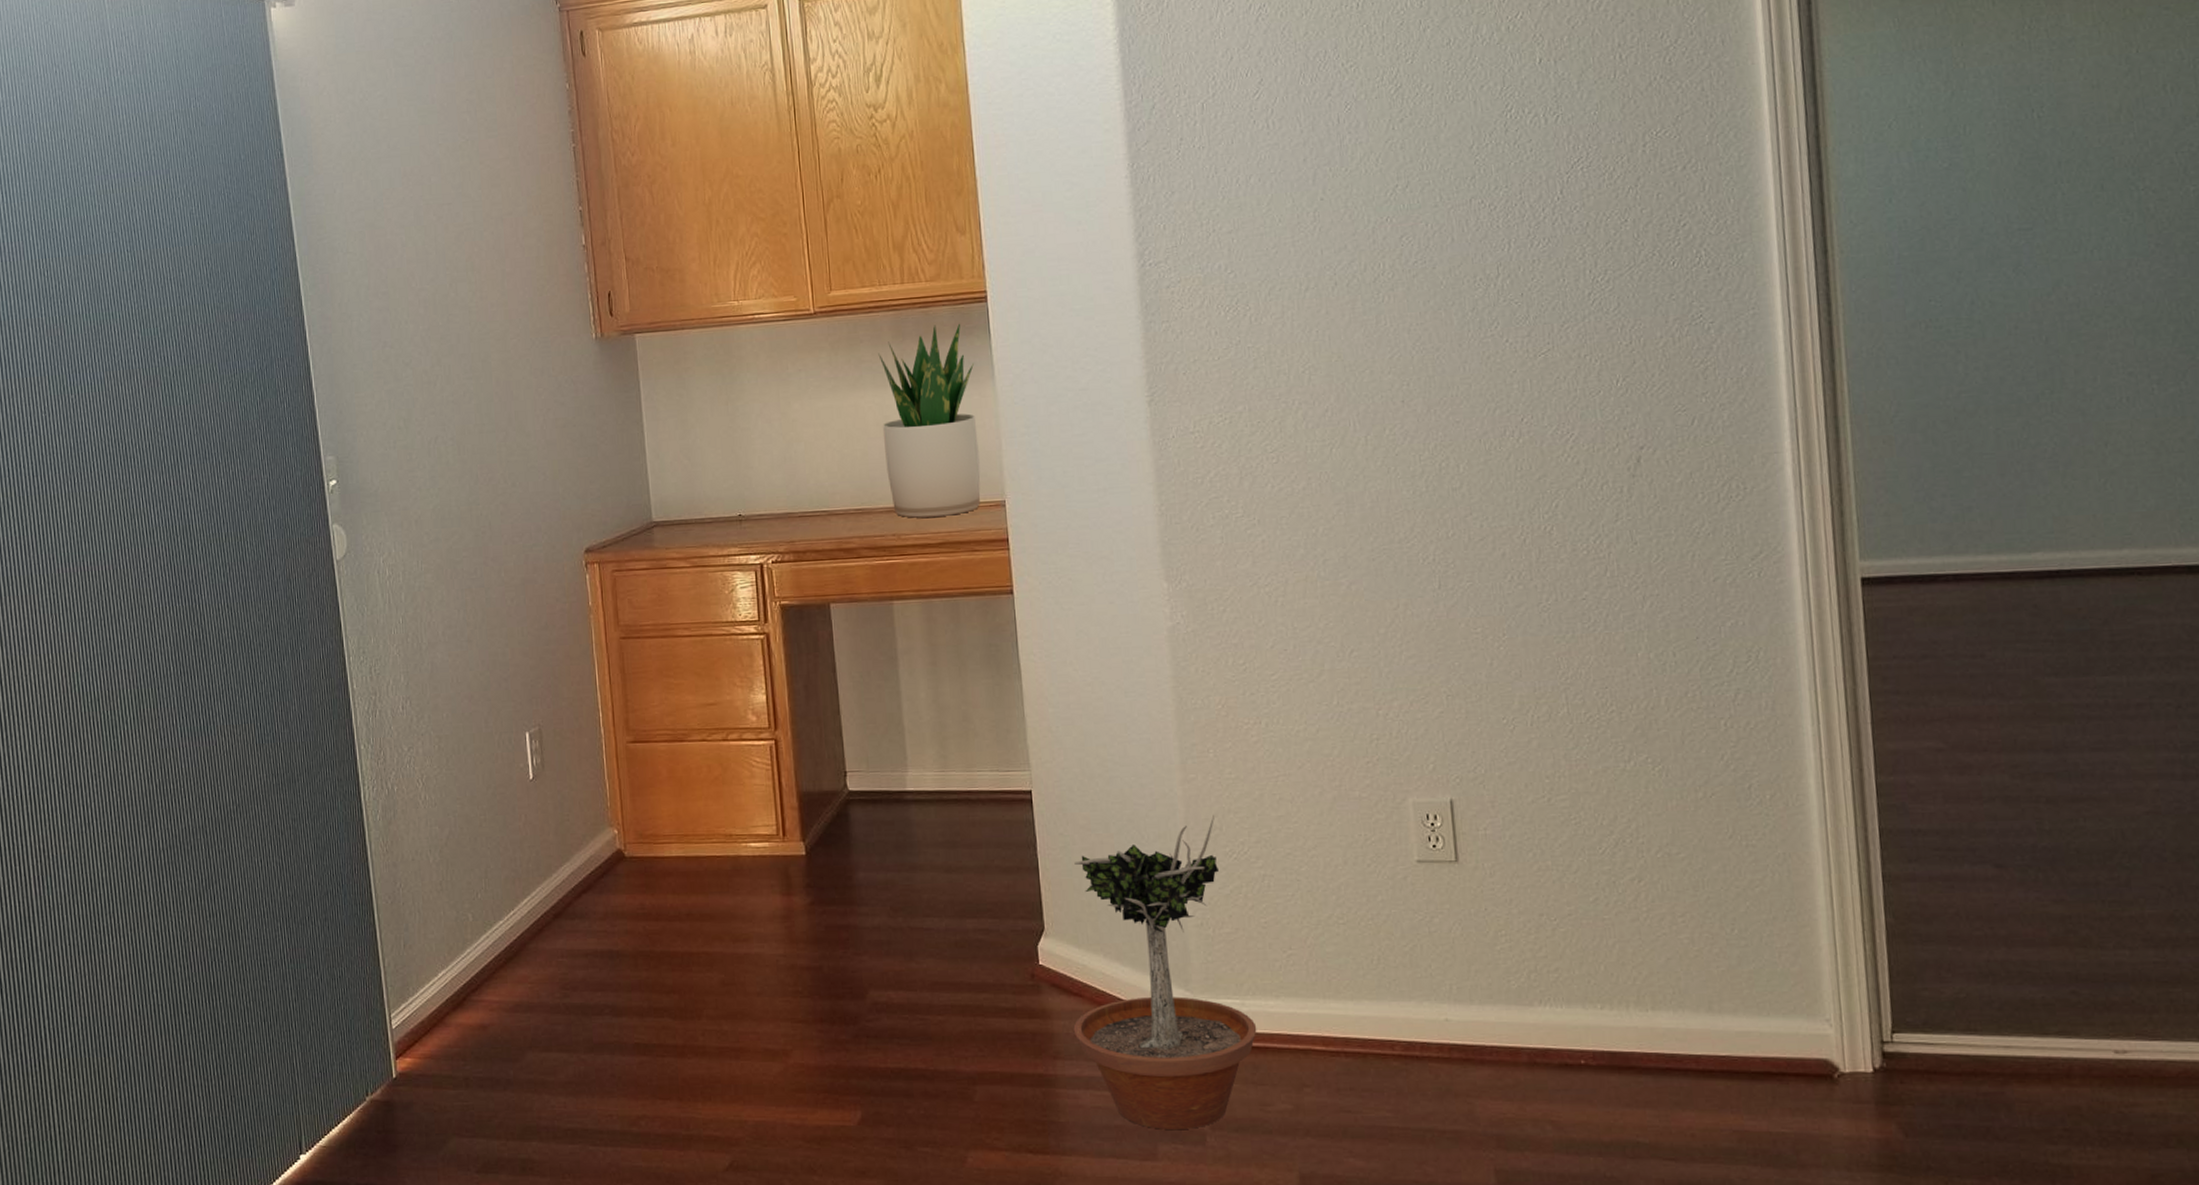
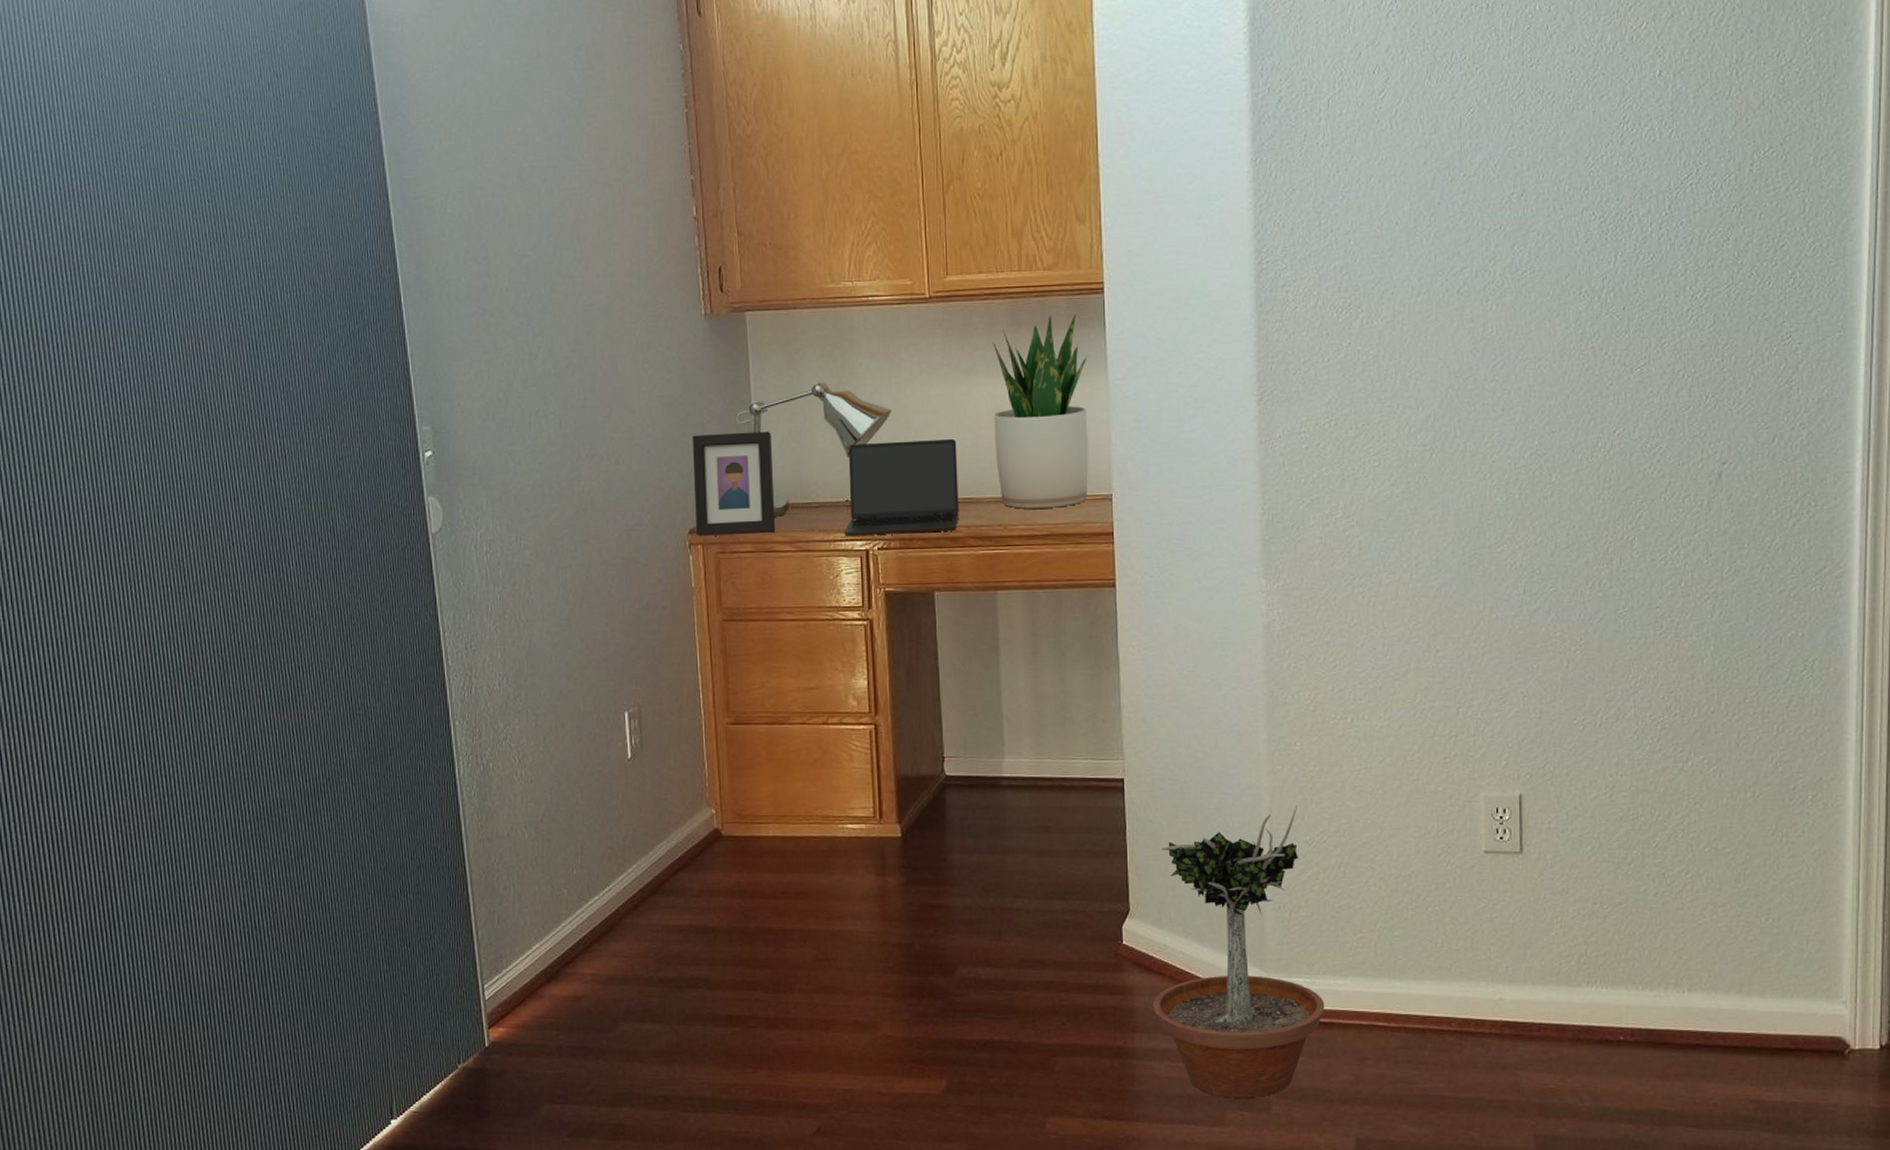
picture frame: none [587,449,670,555] -> present [693,431,776,536]
desk lamp: none [628,399,782,533] -> present [736,382,892,517]
laptop: none [738,450,852,551] -> present [844,438,959,537]

